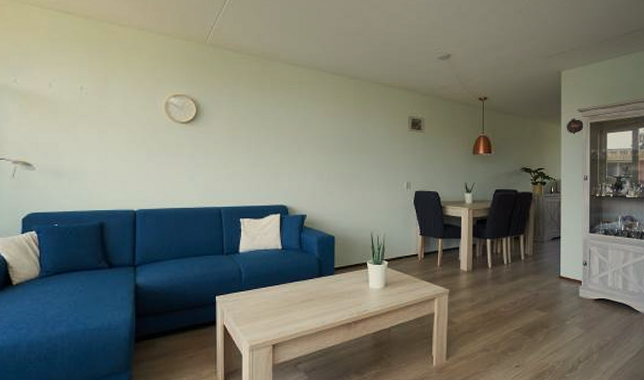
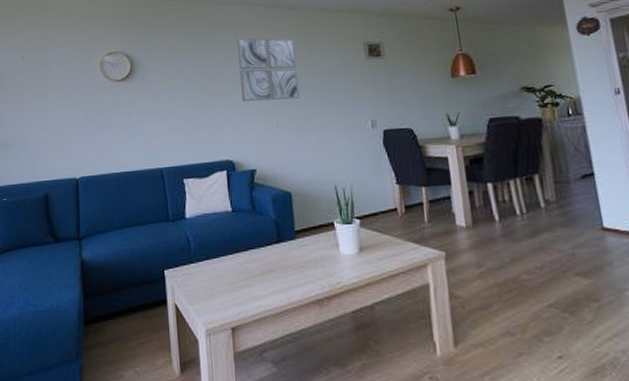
wall art: none [300,98,351,158] -> present [237,37,300,102]

